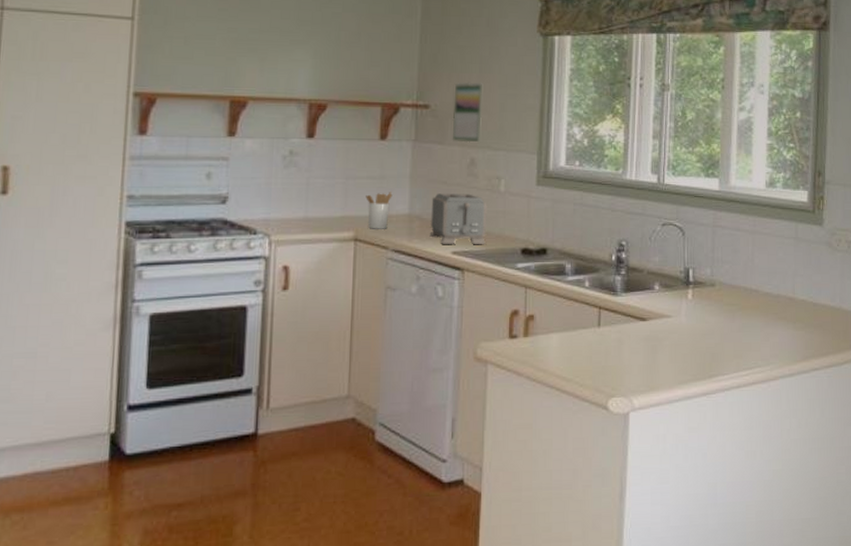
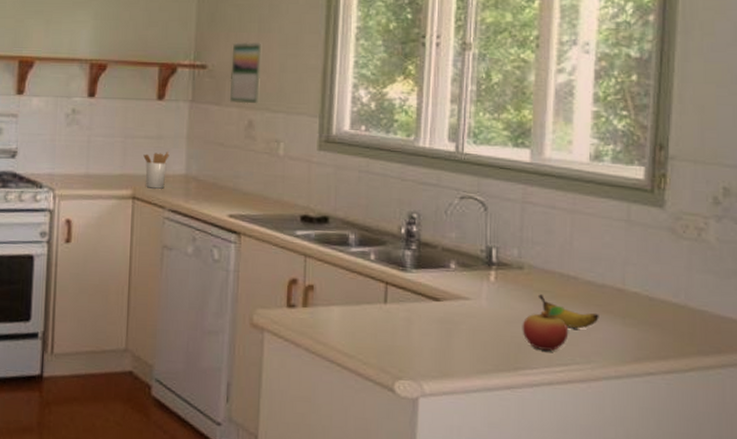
toaster: present [429,193,487,244] -> none [206,155,265,209]
fruit: none [715,317,752,357] -> present [522,306,569,351]
banana: none [728,307,776,335] -> present [539,294,599,328]

